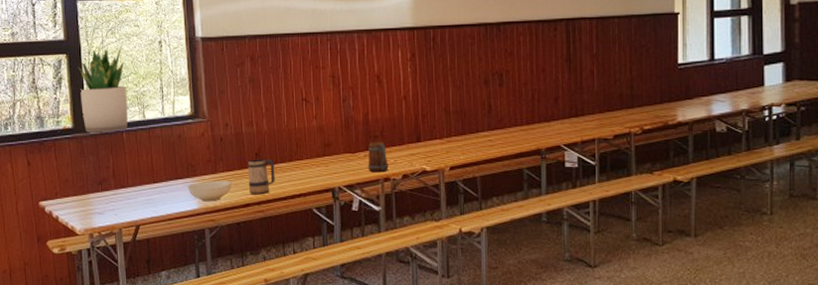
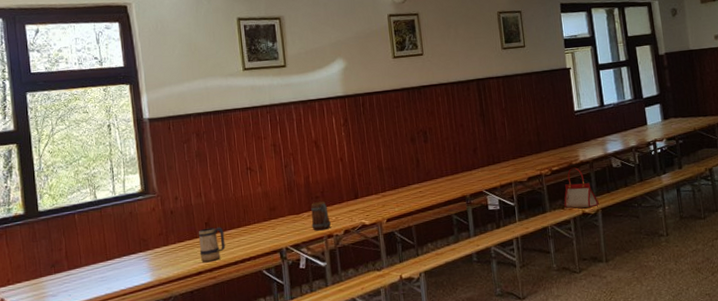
planter: present [78,44,128,134] -> none [28,130,80,218]
bowl: present [187,180,233,202] -> none [140,251,185,274]
handbag: none [653,128,694,175] -> present [564,167,599,209]

